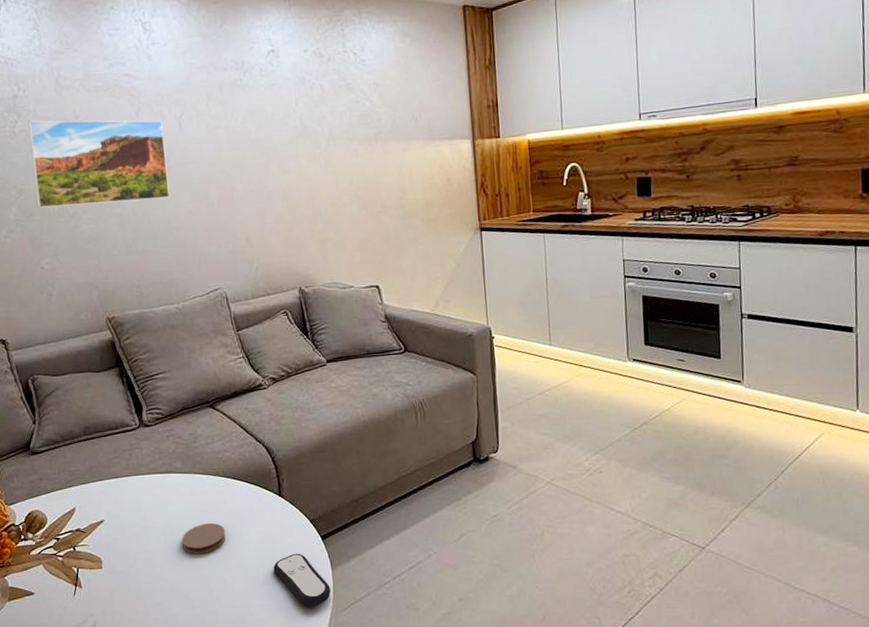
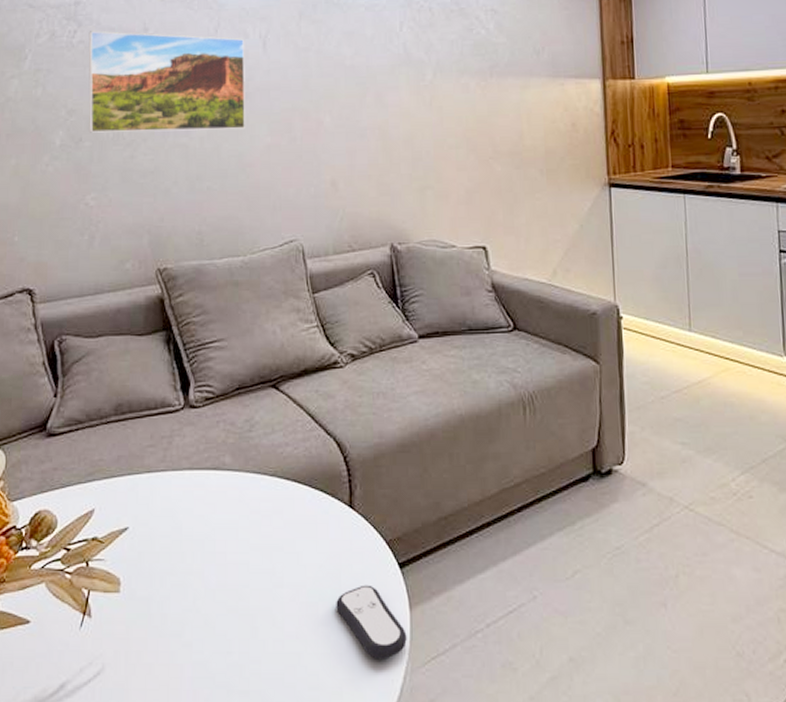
coaster: present [182,522,226,554] -> none [224,538,279,579]

